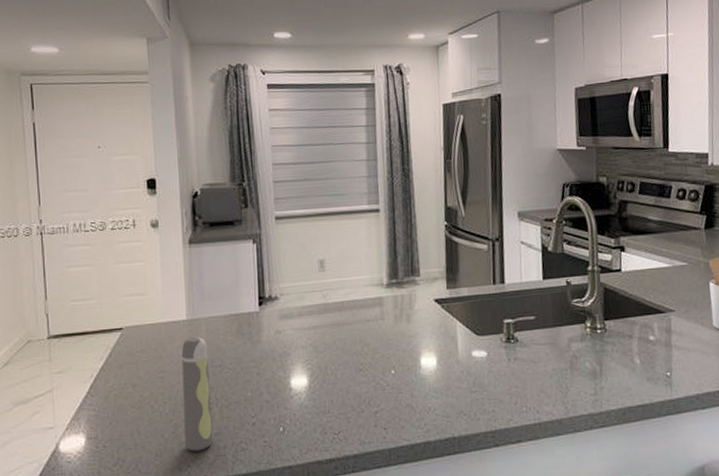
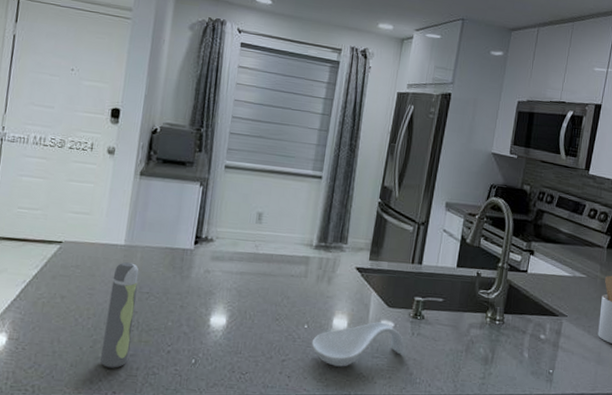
spoon rest: none [402,353,504,409] -> present [311,322,405,367]

